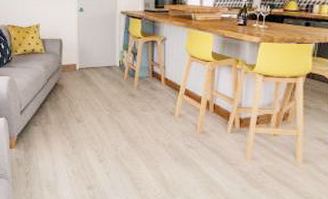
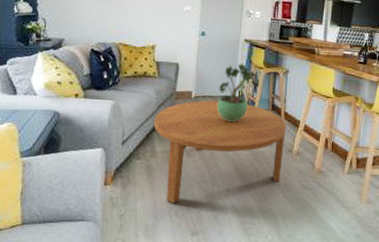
coffee table: none [46,71,167,163] -> present [154,100,286,204]
potted plant: none [101,34,135,89] -> present [217,63,257,122]

